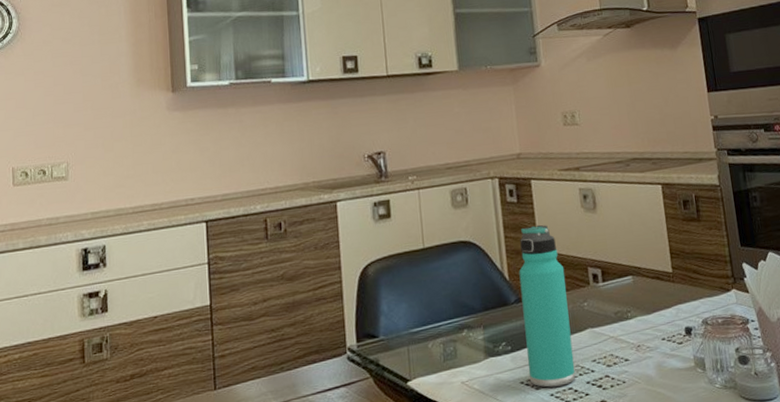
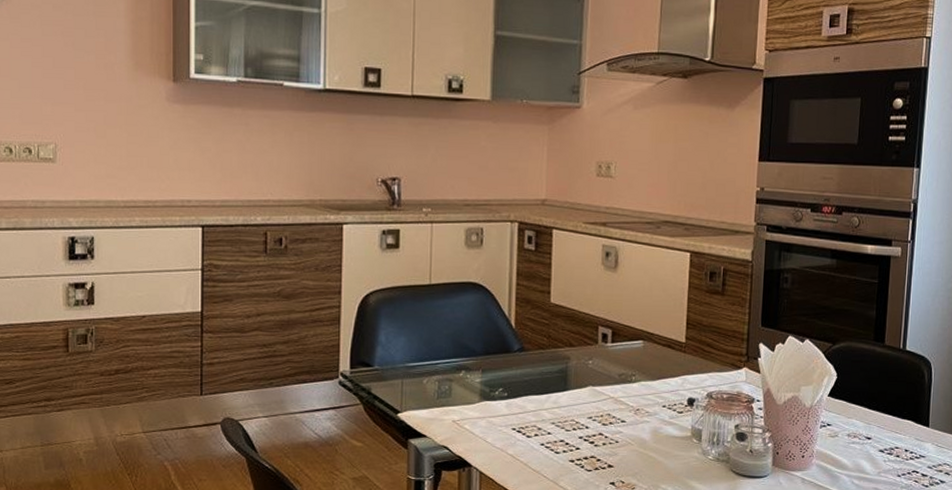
thermos bottle: present [519,224,576,388] -> none [522,276,574,437]

